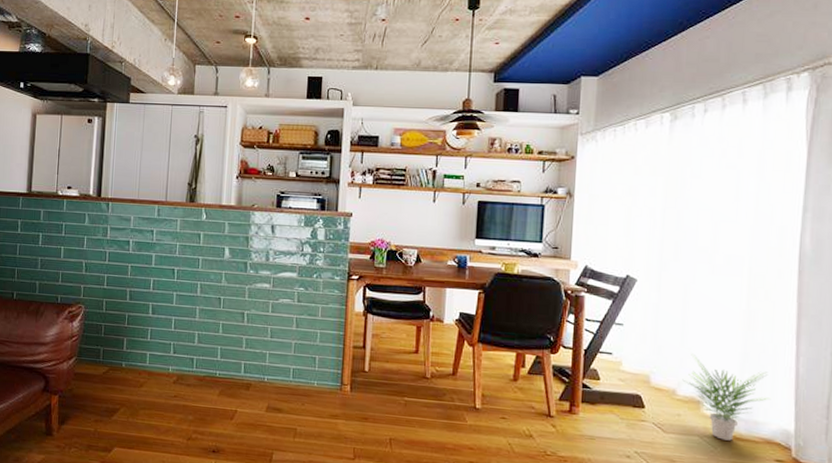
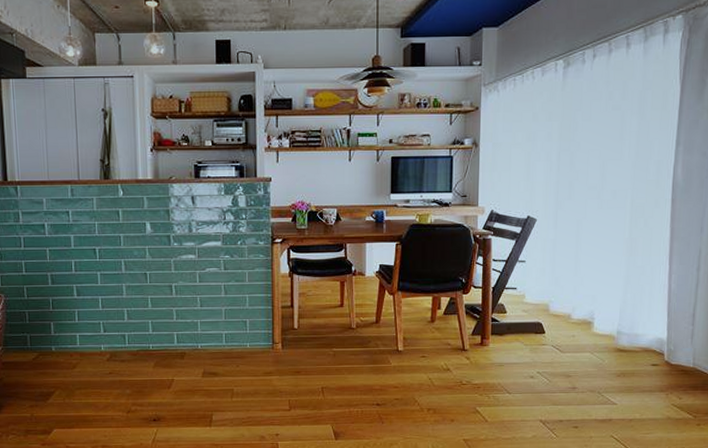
potted plant: present [682,353,770,441] -> none [576,281,648,353]

